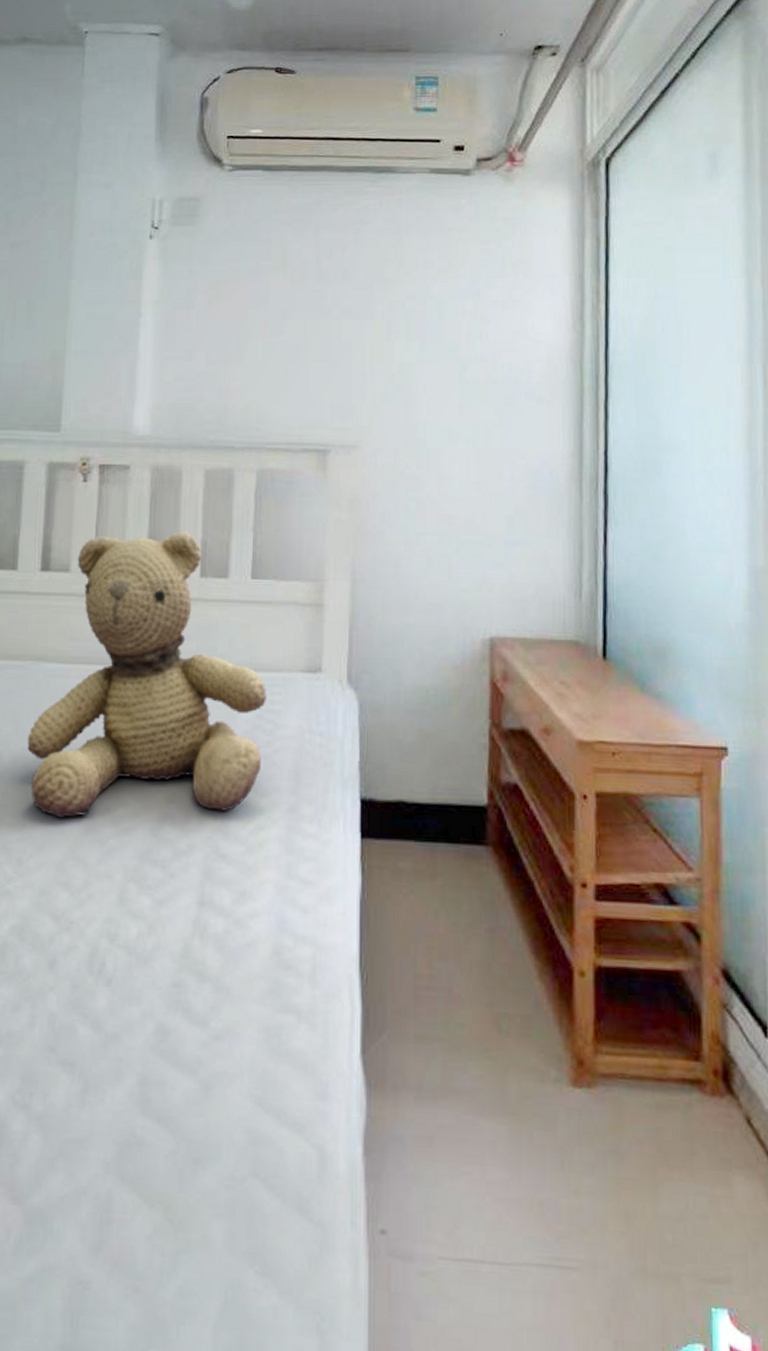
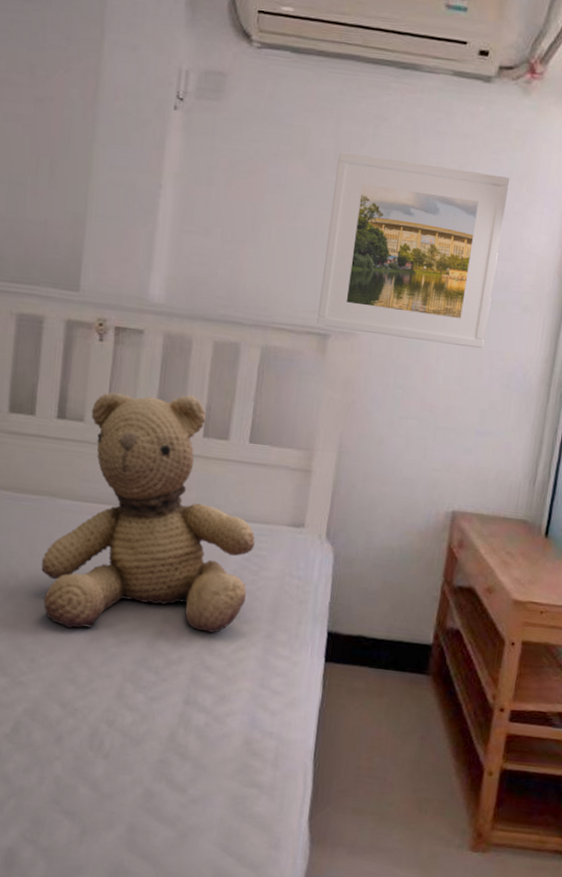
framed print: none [313,260,504,449] -> present [316,152,510,349]

